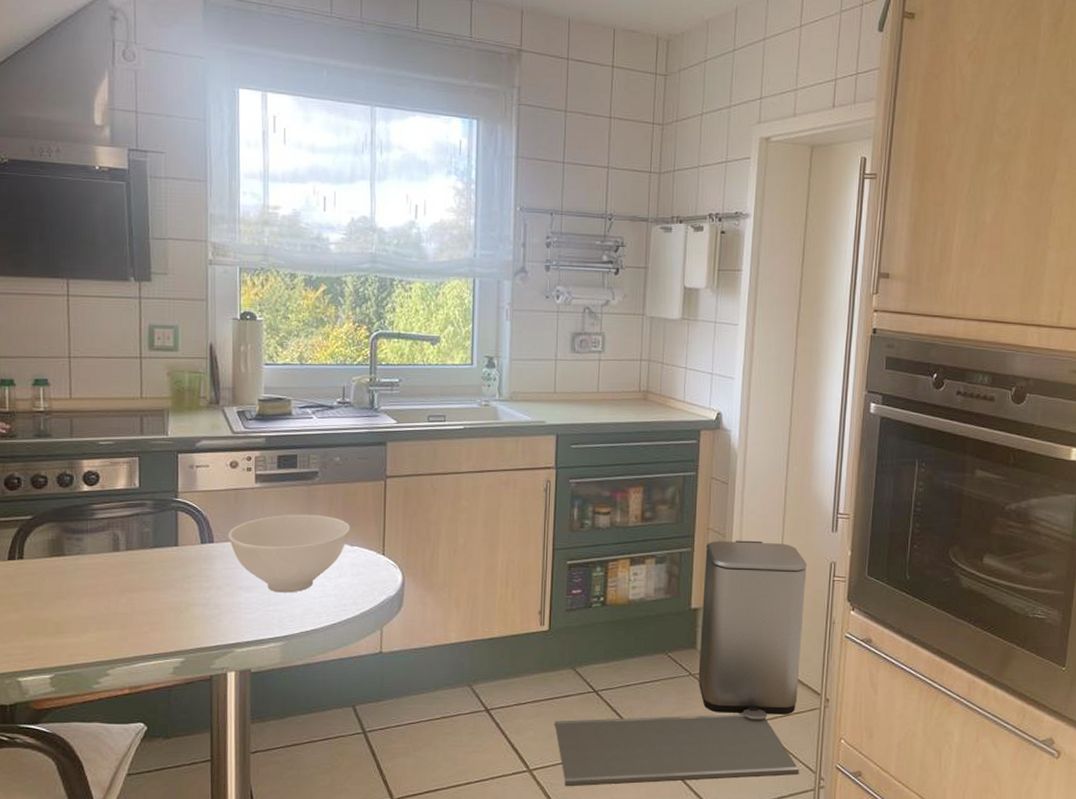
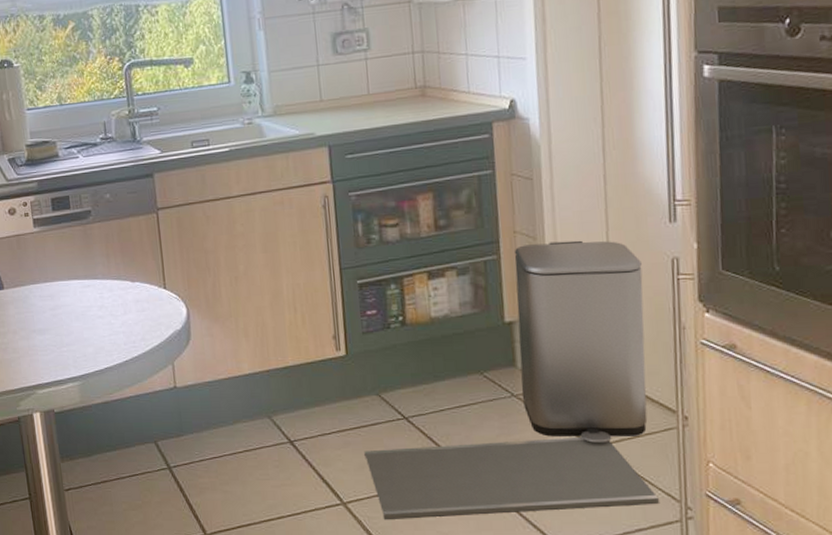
bowl: present [228,514,351,593] -> none [15,253,130,334]

